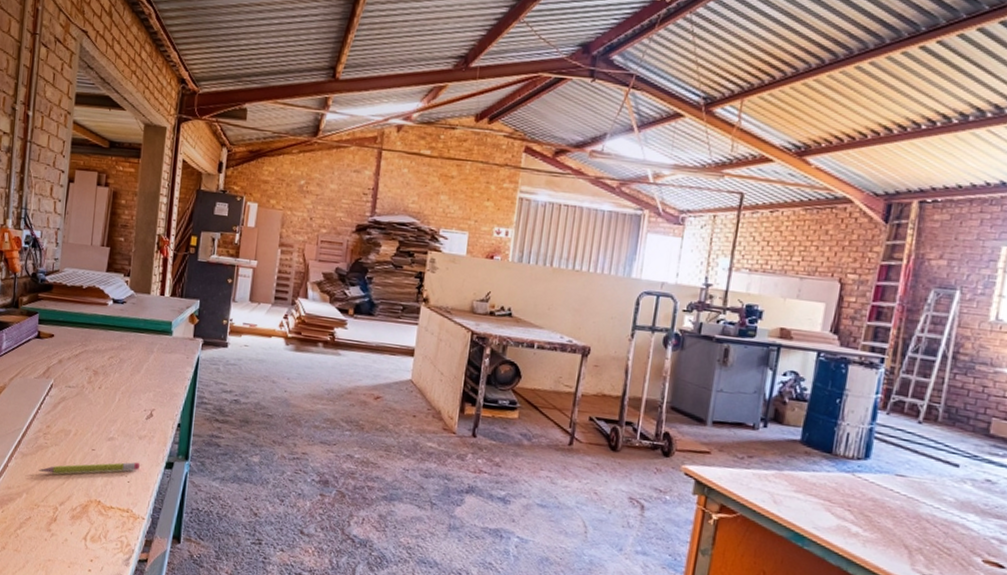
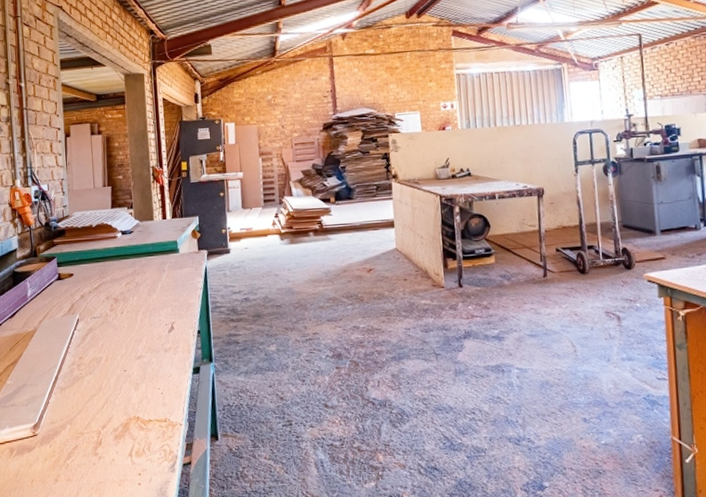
pencil: present [38,462,140,474] -> none [78,373,169,401]

